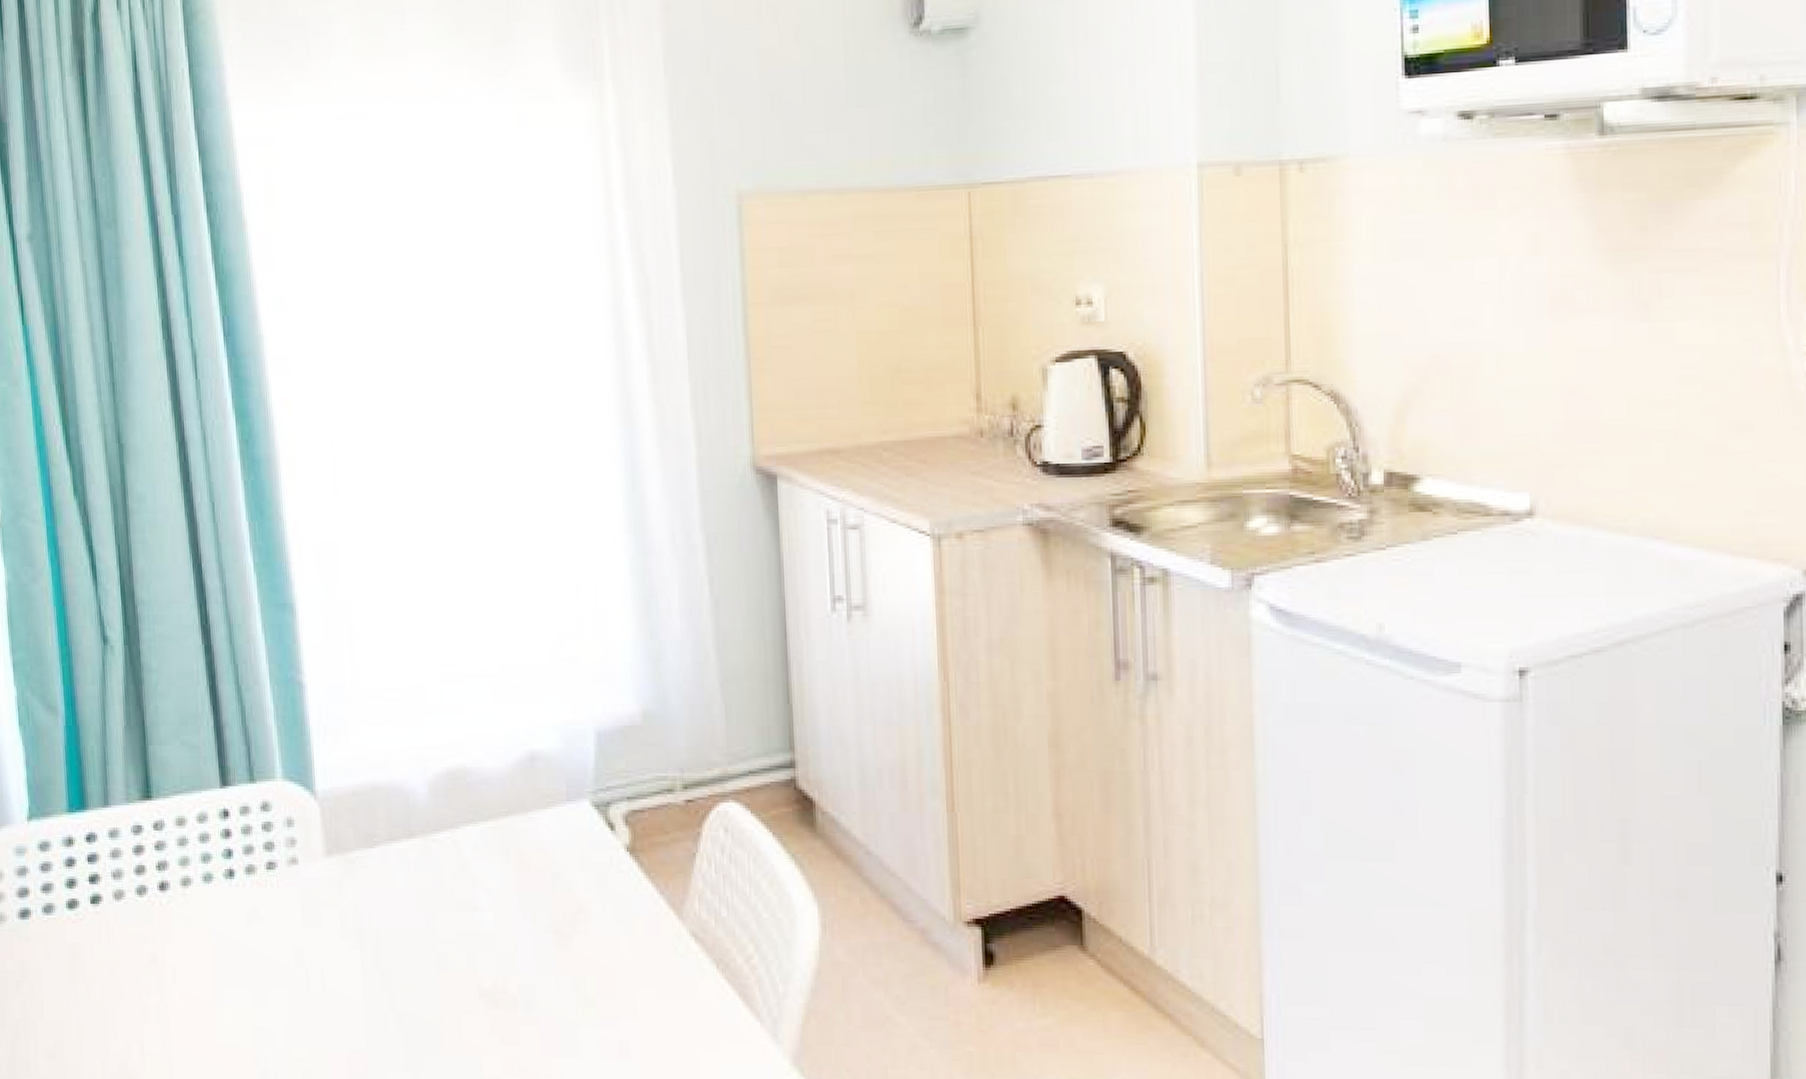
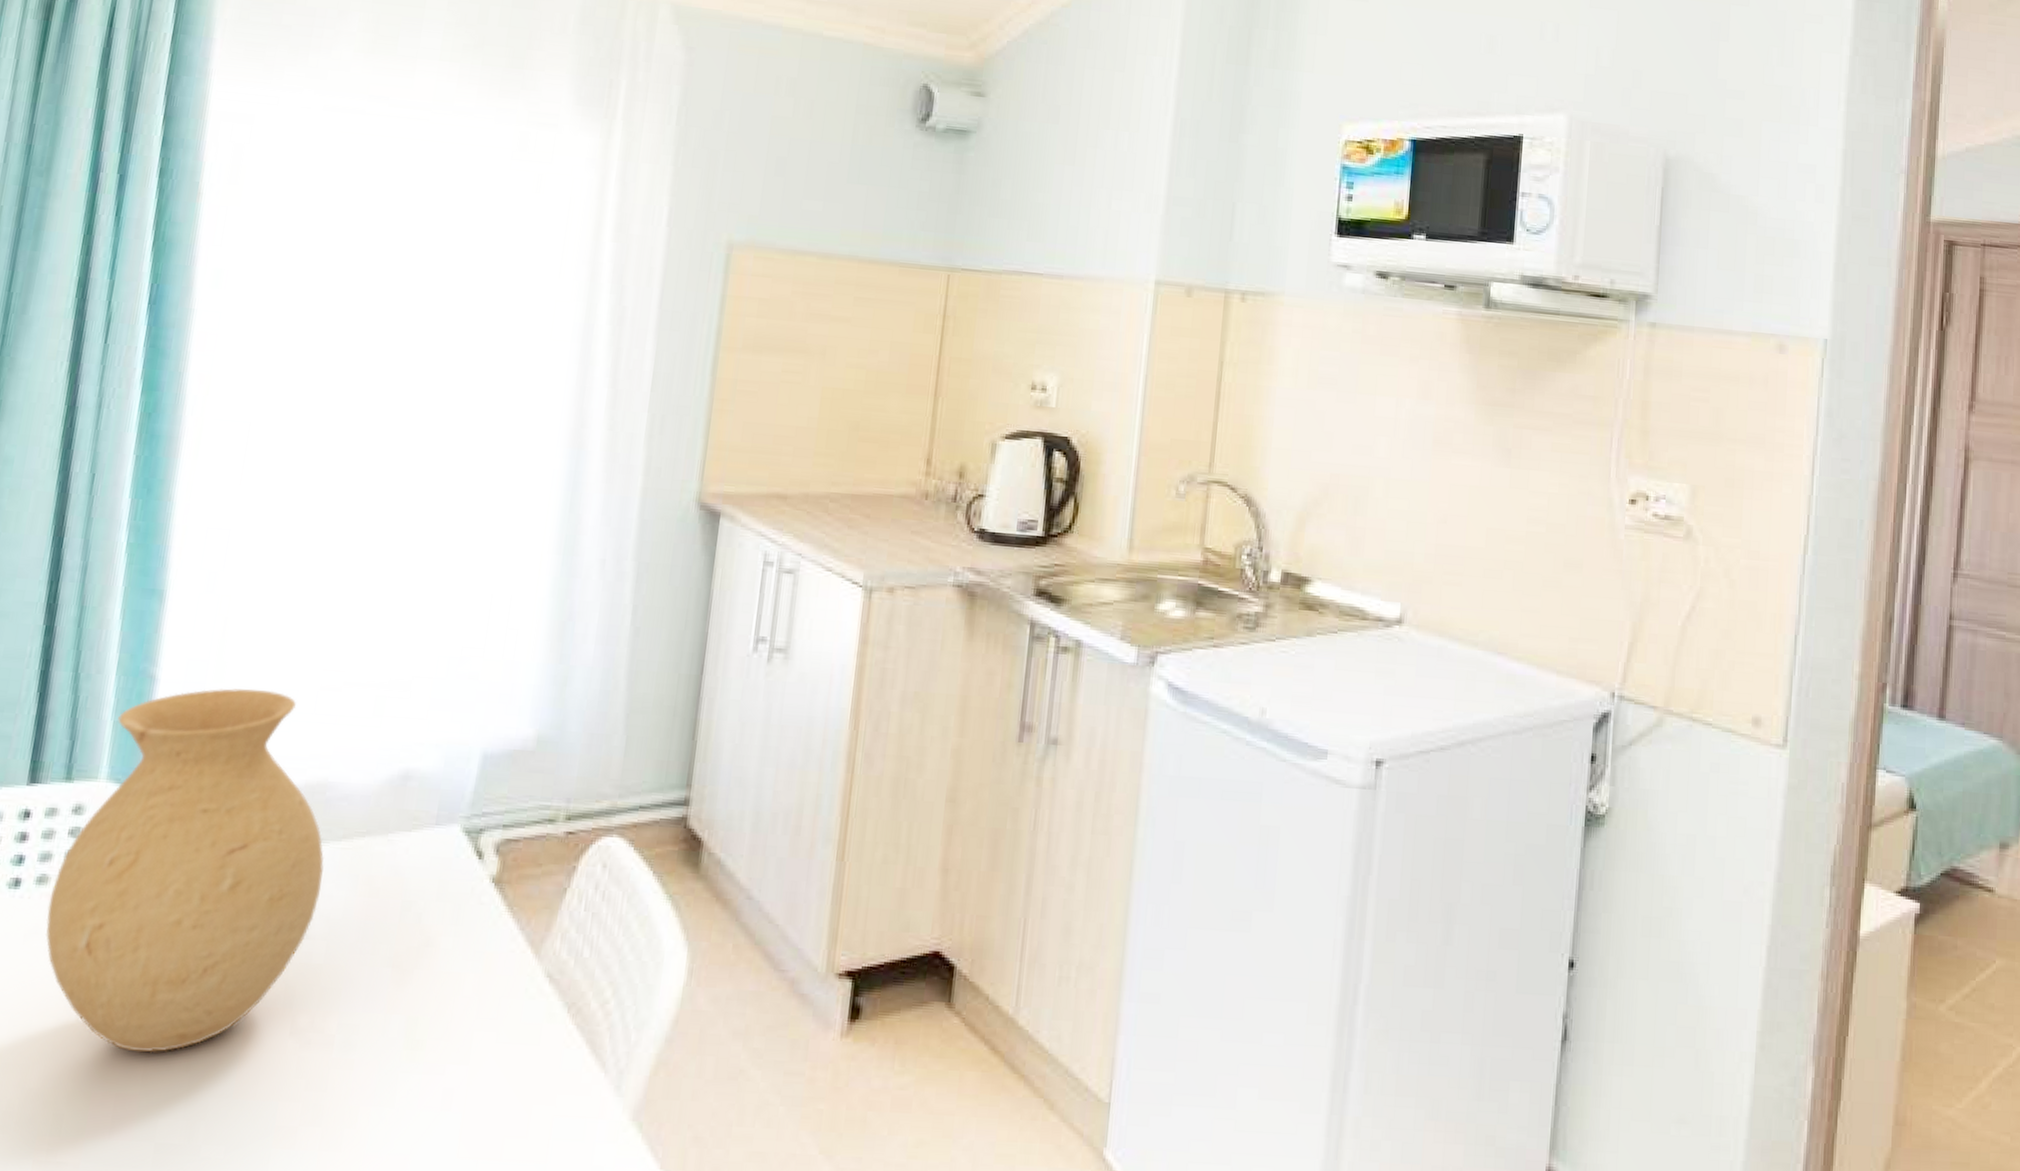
vase: none [259,687,480,1016] -> present [46,688,325,1053]

